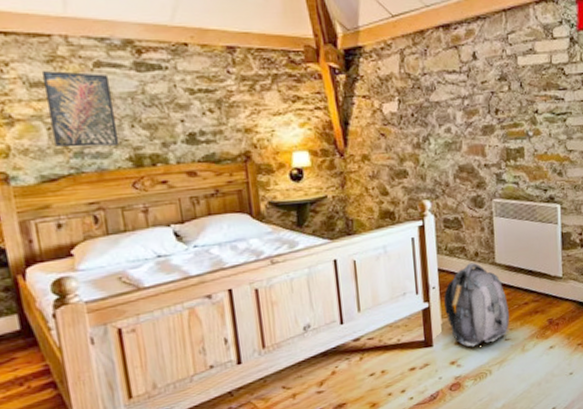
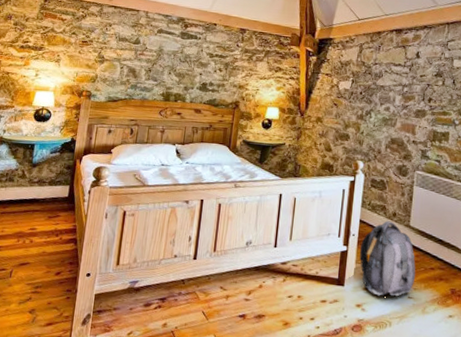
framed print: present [41,71,120,148] -> none [122,32,165,84]

